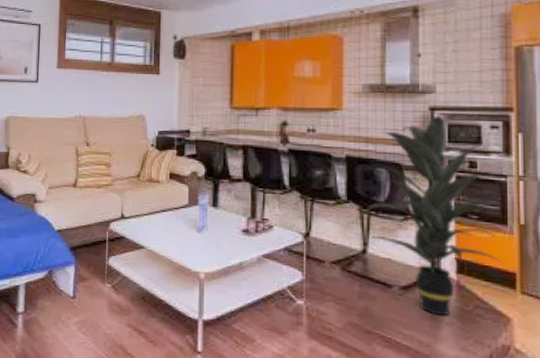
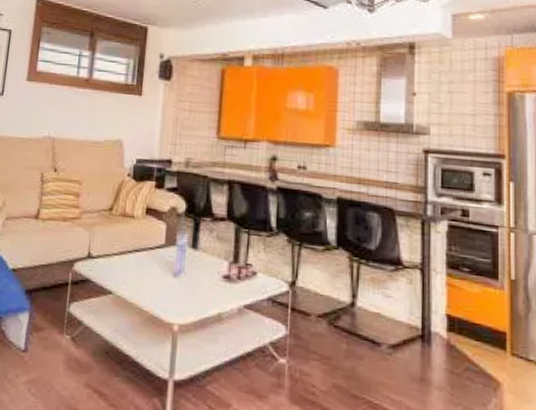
indoor plant: present [361,116,502,316] -> none [351,159,493,379]

